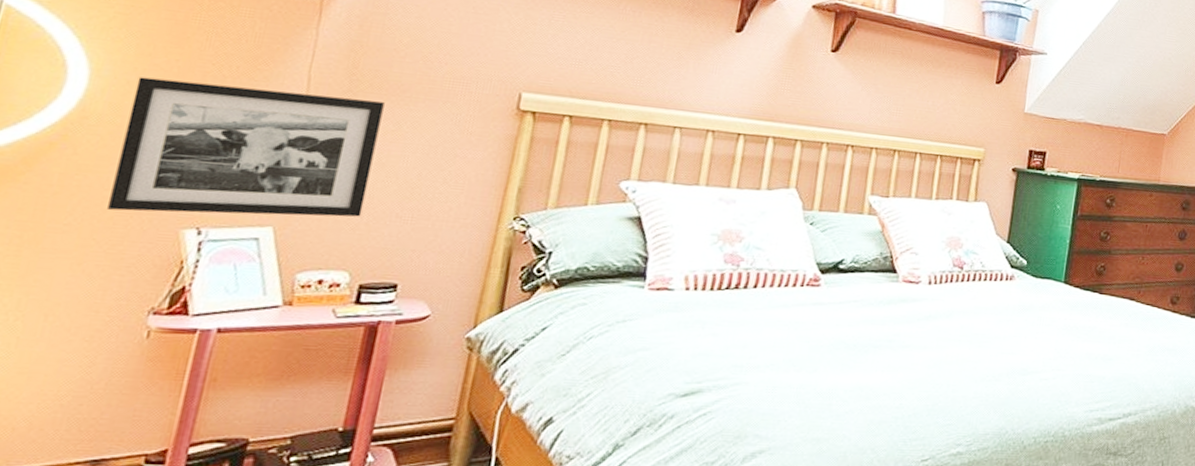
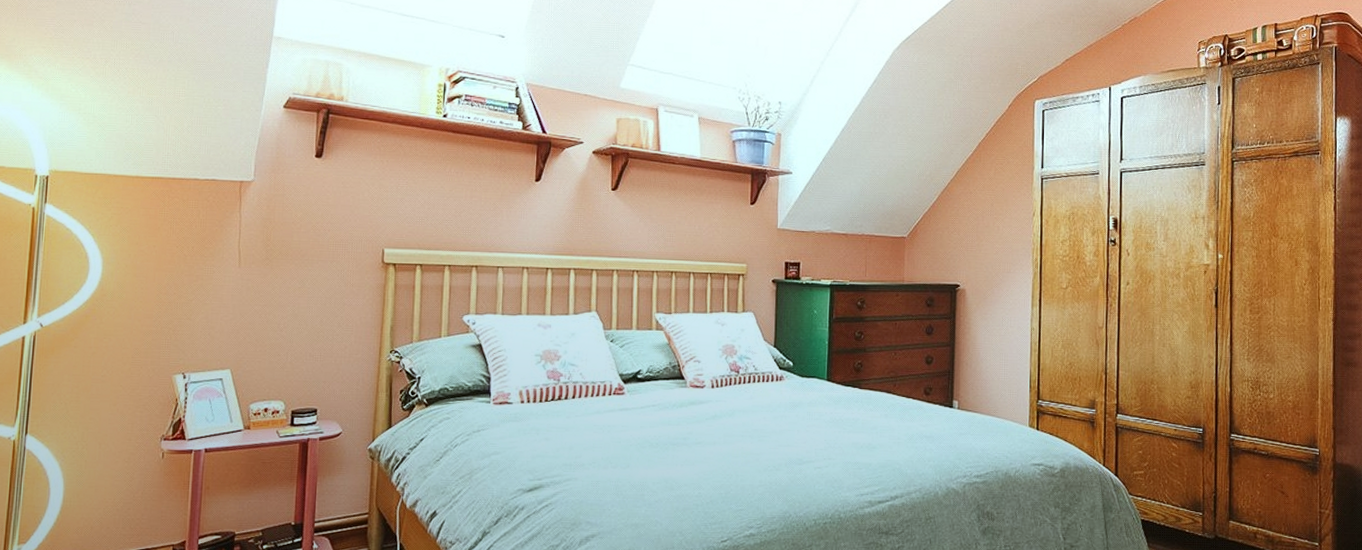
picture frame: present [108,77,385,217] -> none [126,261,291,363]

